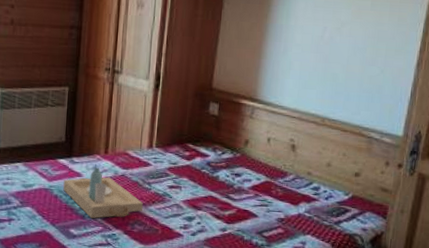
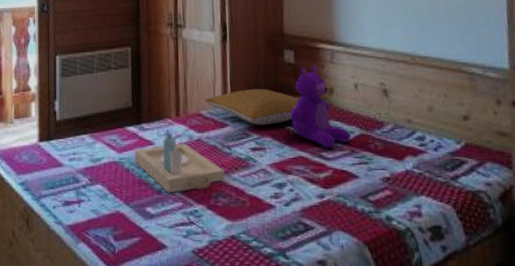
pillow: none [133,134,217,168] -> present [205,88,299,126]
teddy bear: none [207,118,257,191] -> present [290,65,351,149]

